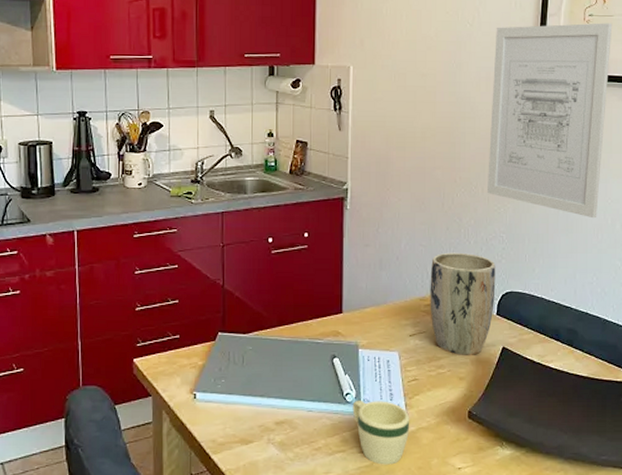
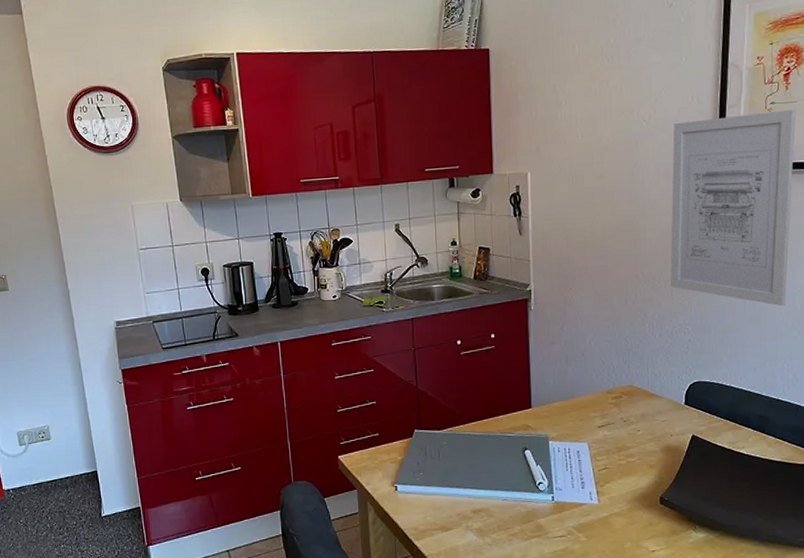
mug: present [352,400,410,465] -> none [545,488,603,549]
plant pot: present [430,252,496,355] -> none [616,346,683,444]

